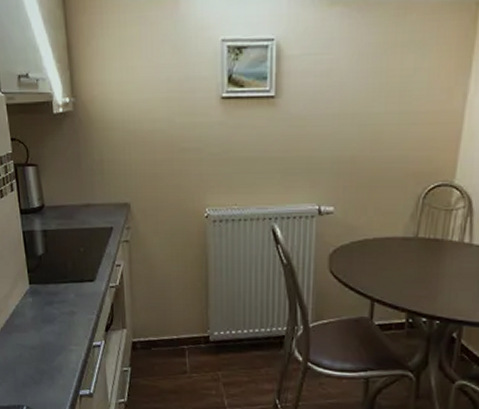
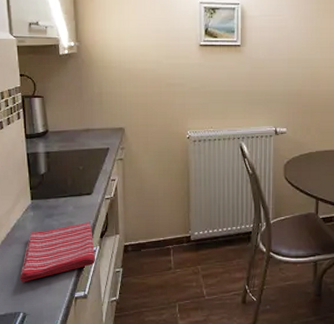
dish towel: none [21,313,102,374] -> present [20,222,96,282]

